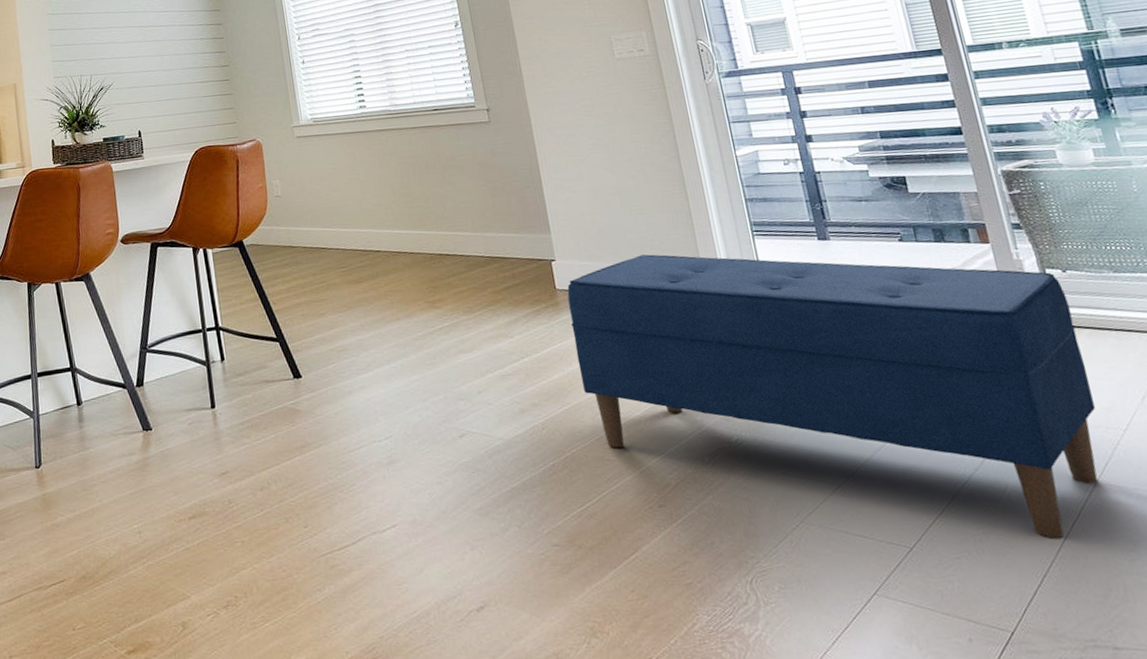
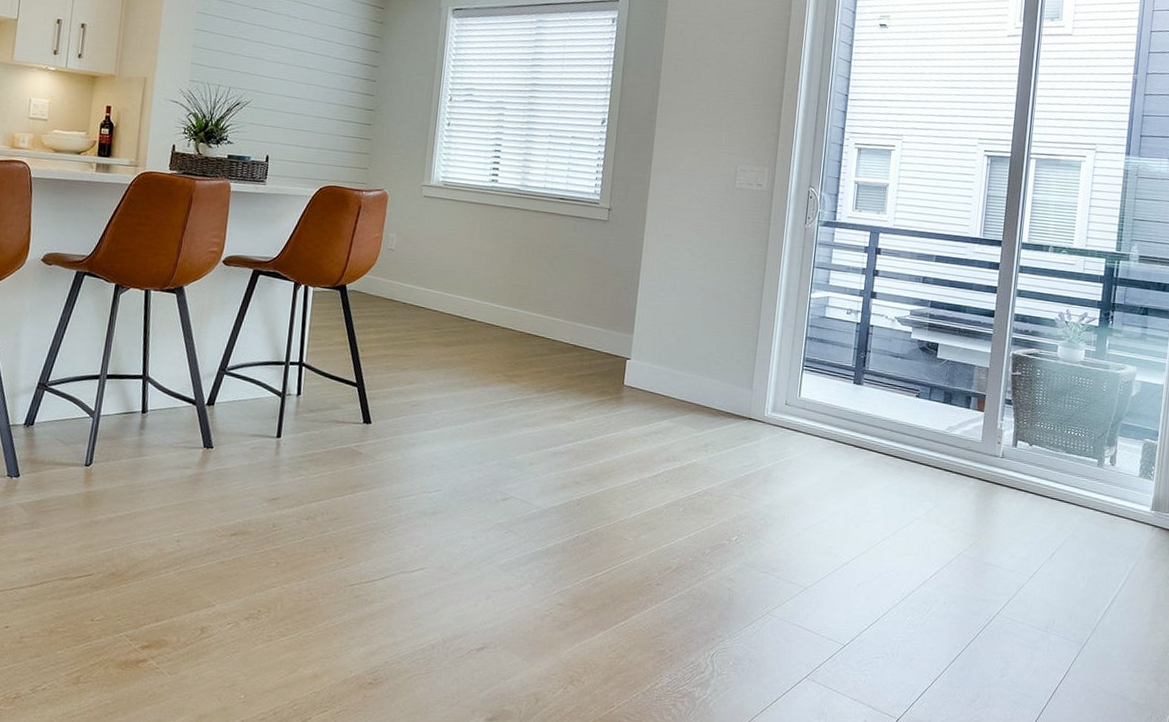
bench: present [567,254,1098,538] -> none [622,368,1026,653]

